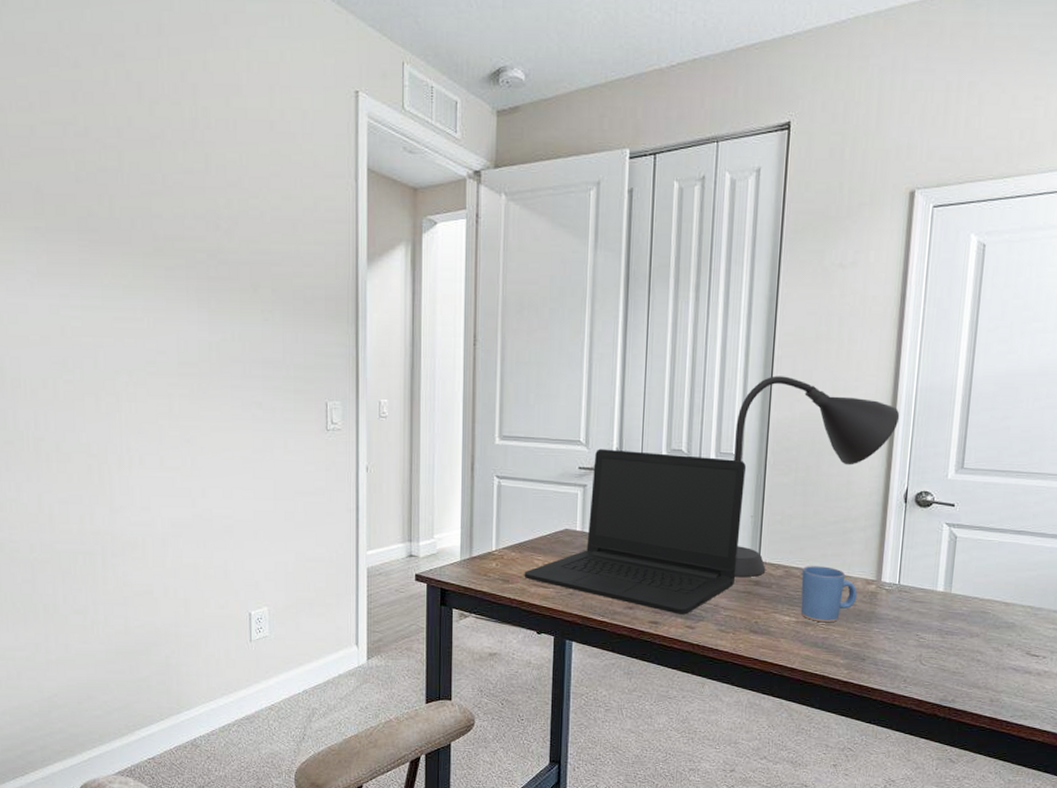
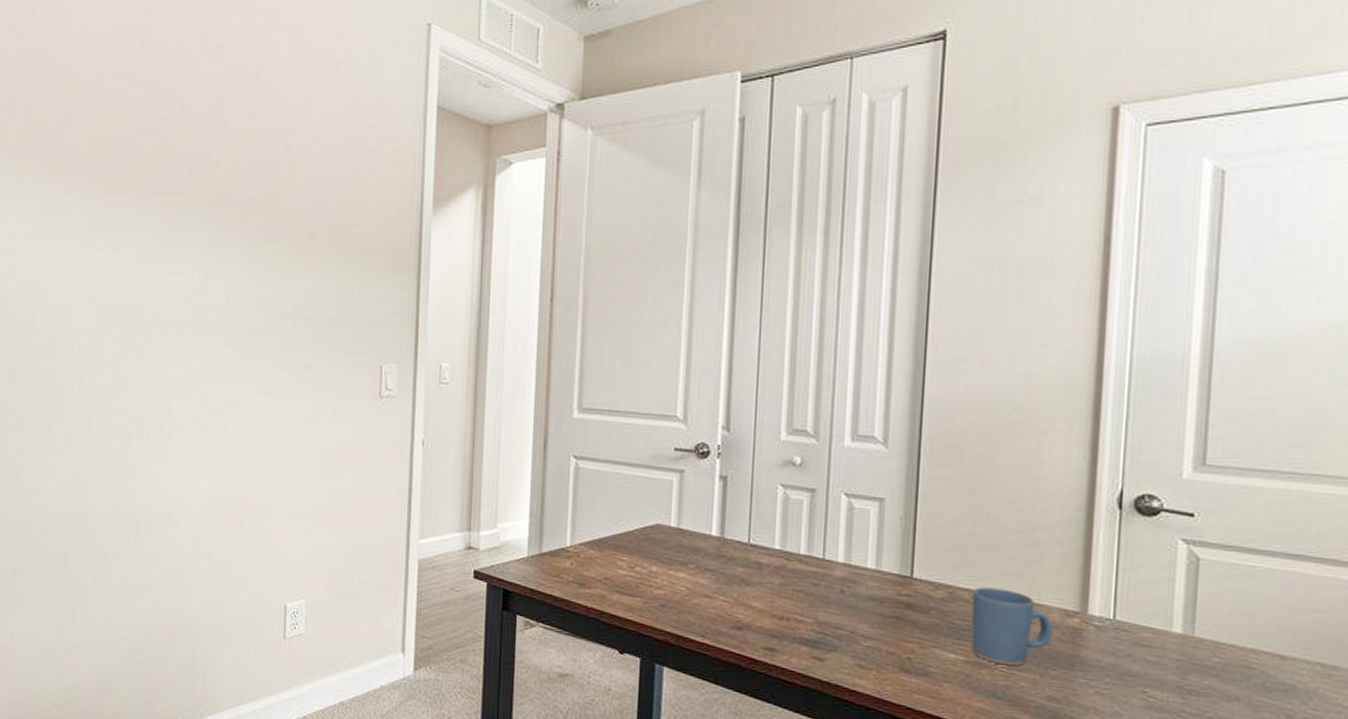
laptop: present [524,448,747,615] -> none [604,426,894,642]
desk lamp: present [734,376,900,578] -> none [876,339,1108,598]

